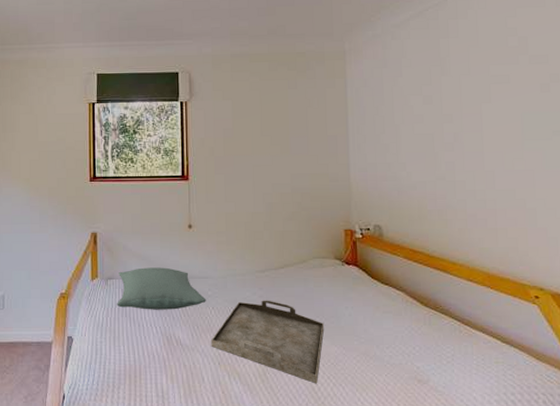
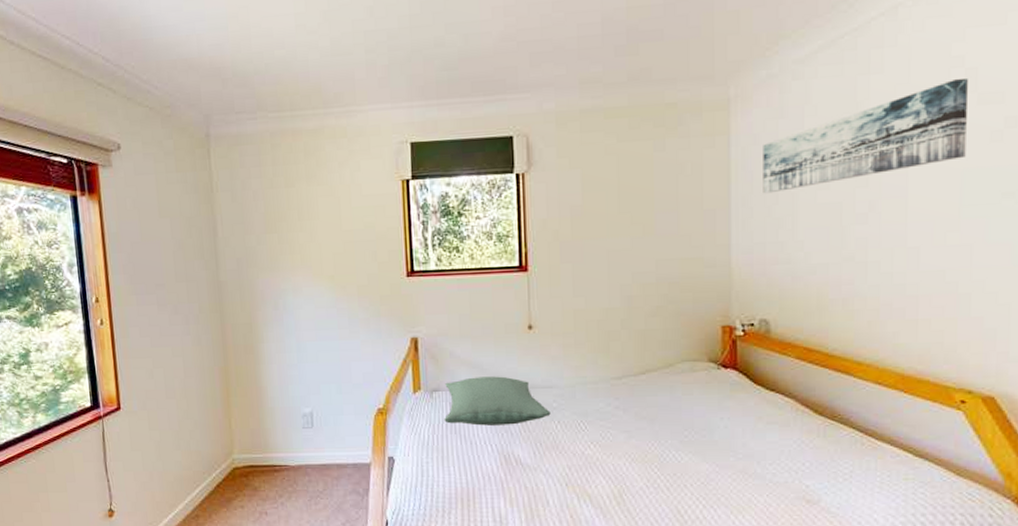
serving tray: present [211,300,325,384] -> none [556,411,694,506]
wall art: none [371,43,523,125] -> present [763,77,968,194]

